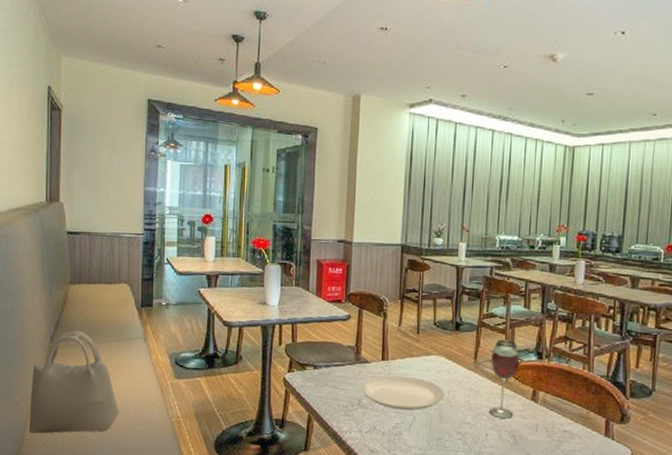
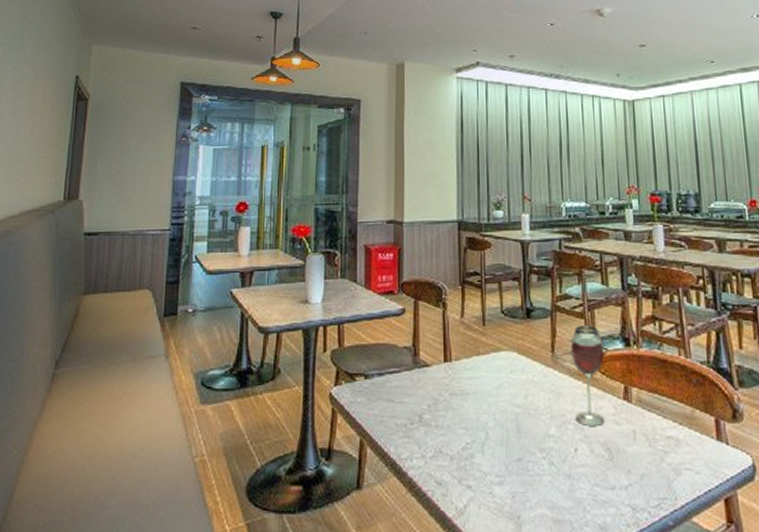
handbag: present [29,331,119,434] -> none [19,352,132,492]
plate: present [363,375,445,411] -> none [424,380,521,425]

